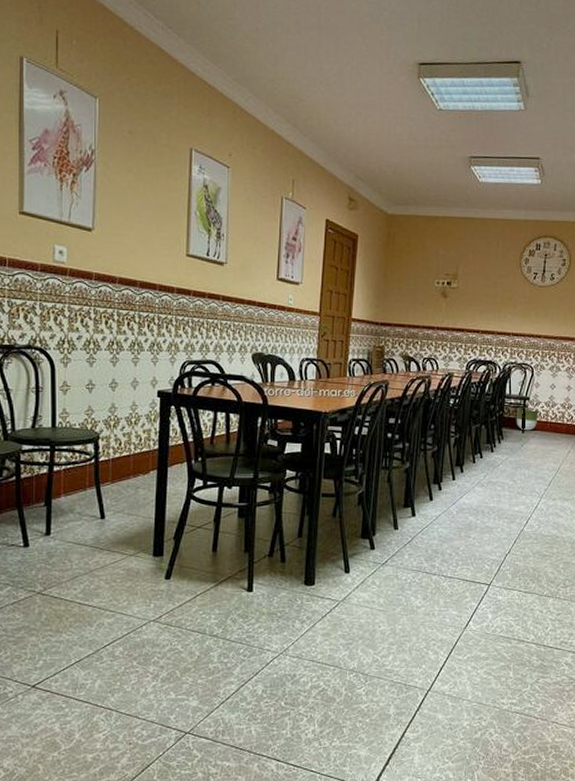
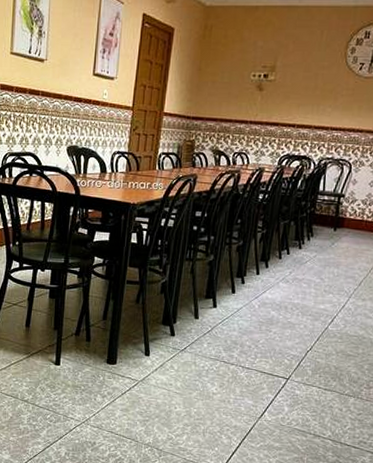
planter: present [516,407,539,431] -> none [328,205,354,229]

